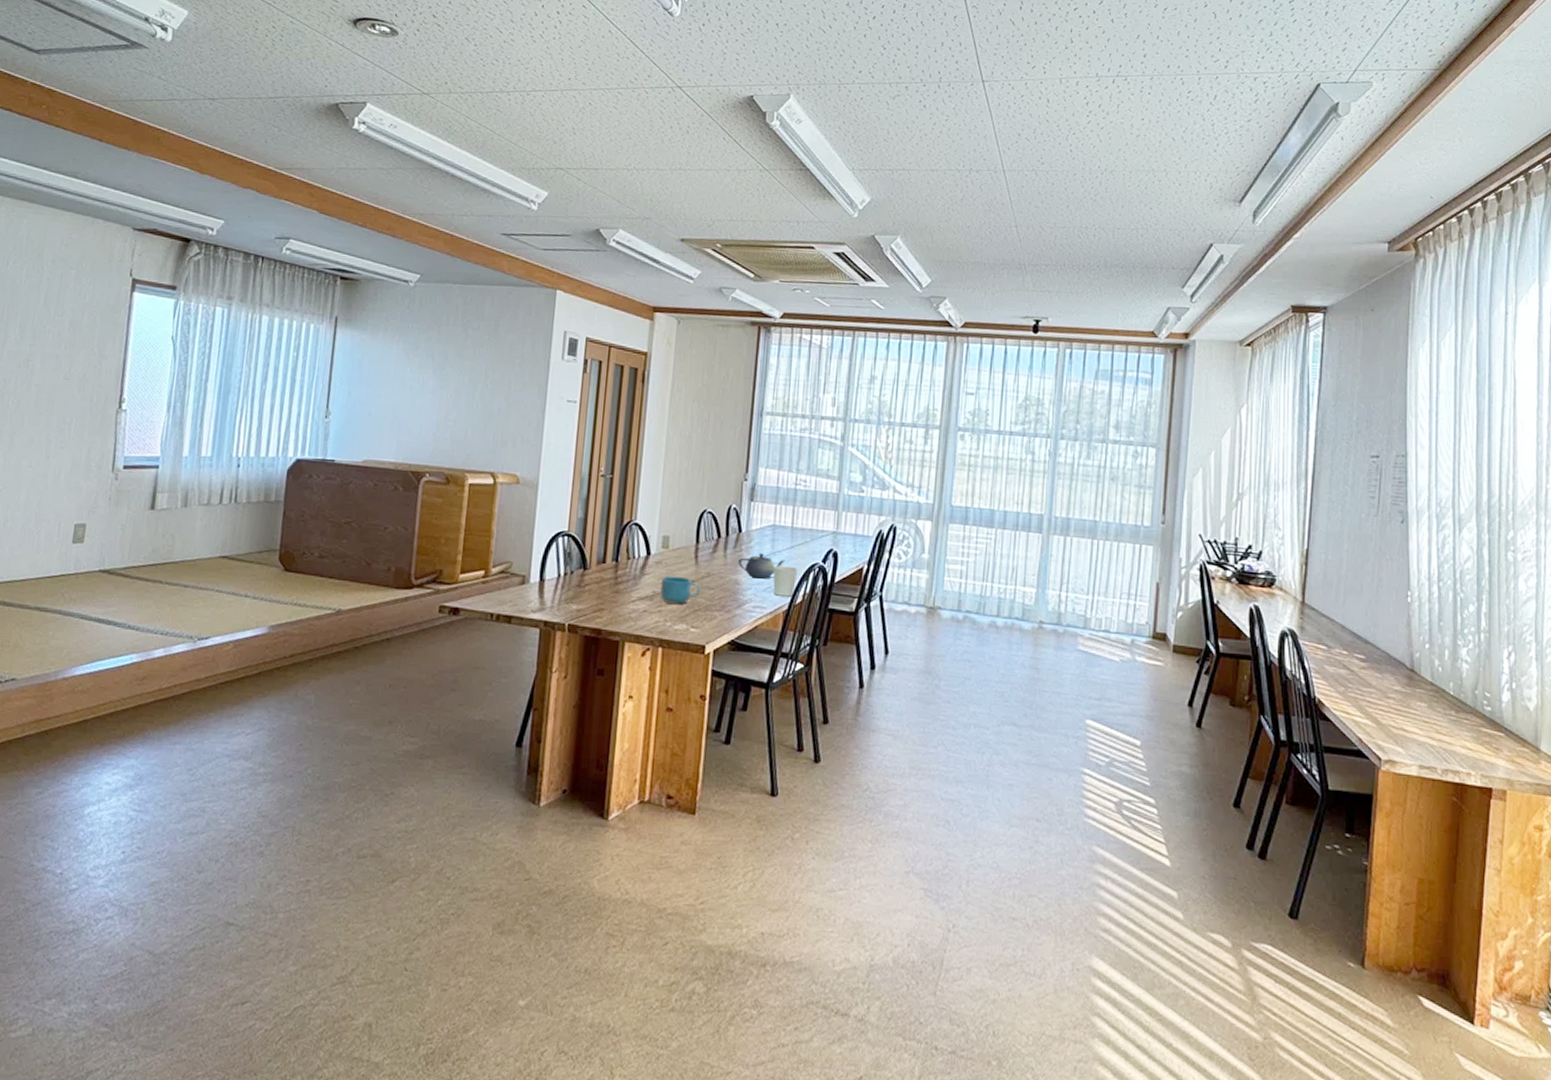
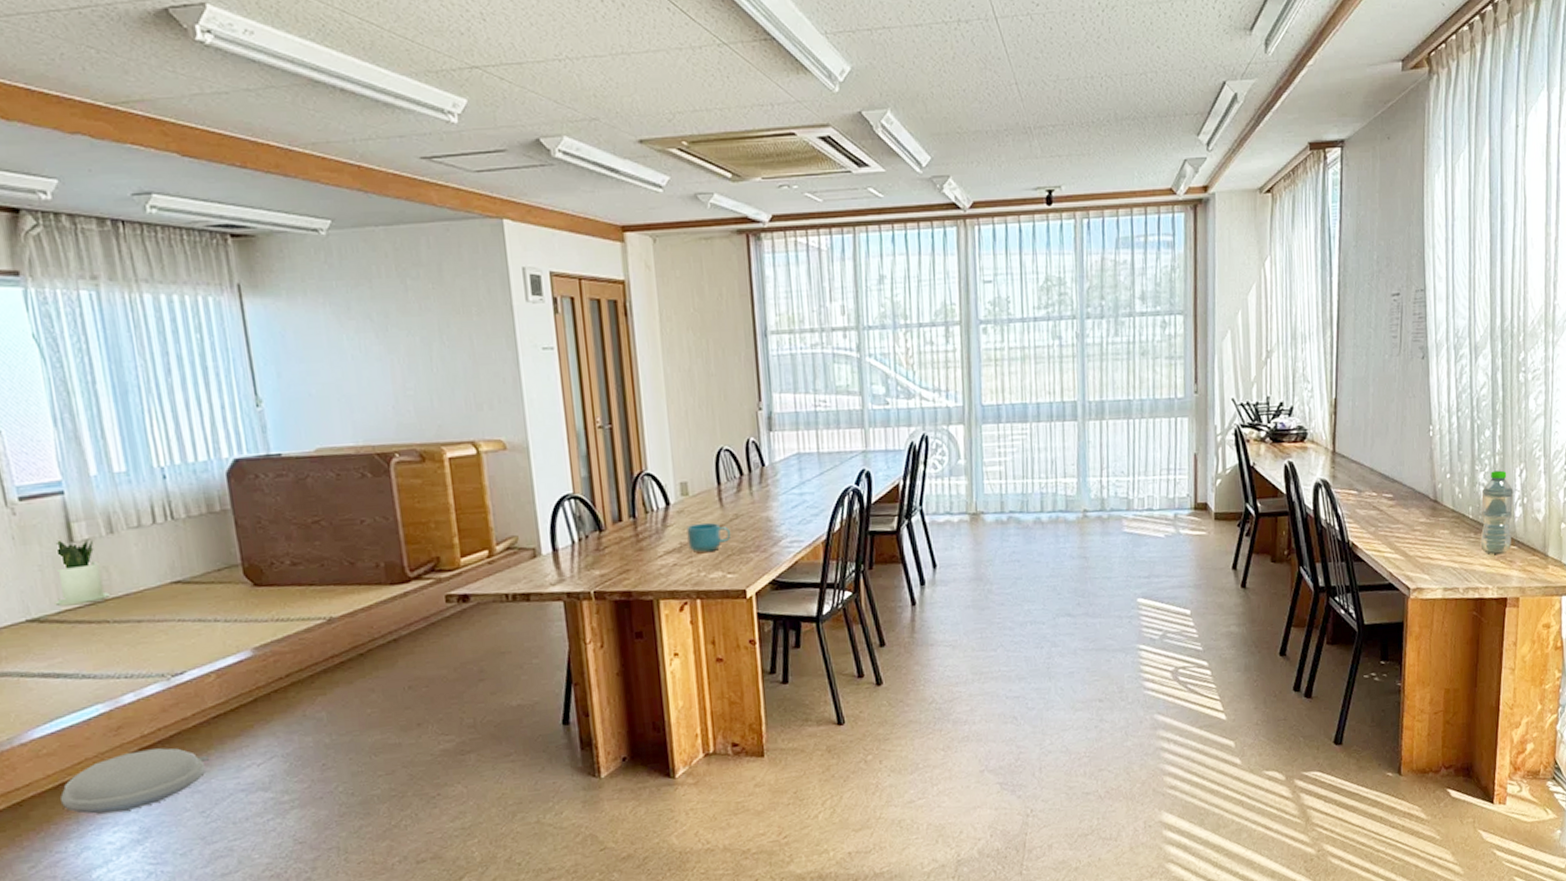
seat cushion: none [79,702,208,756] -> present [61,747,209,815]
planter: none [124,505,171,565] -> present [53,539,112,607]
teapot: present [738,553,786,579] -> none [767,484,817,512]
dixie cup: present [772,565,798,597] -> none [804,494,832,527]
water bottle: none [1462,648,1501,740] -> present [1480,470,1514,555]

